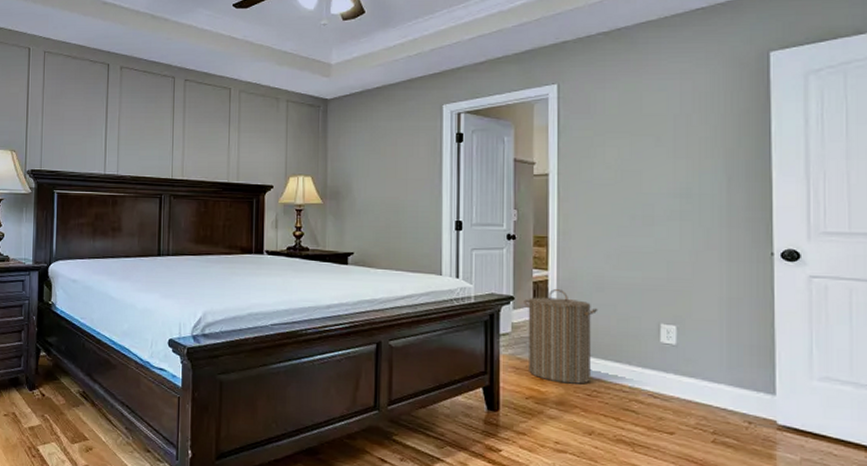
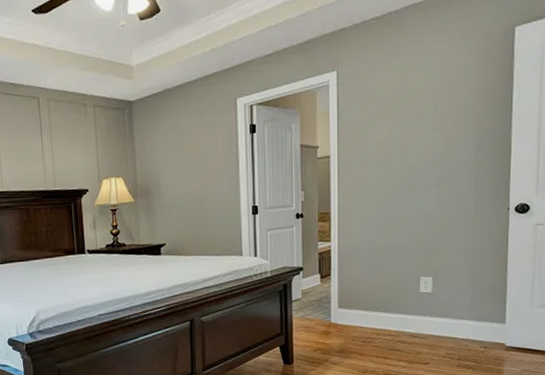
laundry hamper: present [524,289,598,384] -> none [311,257,371,335]

